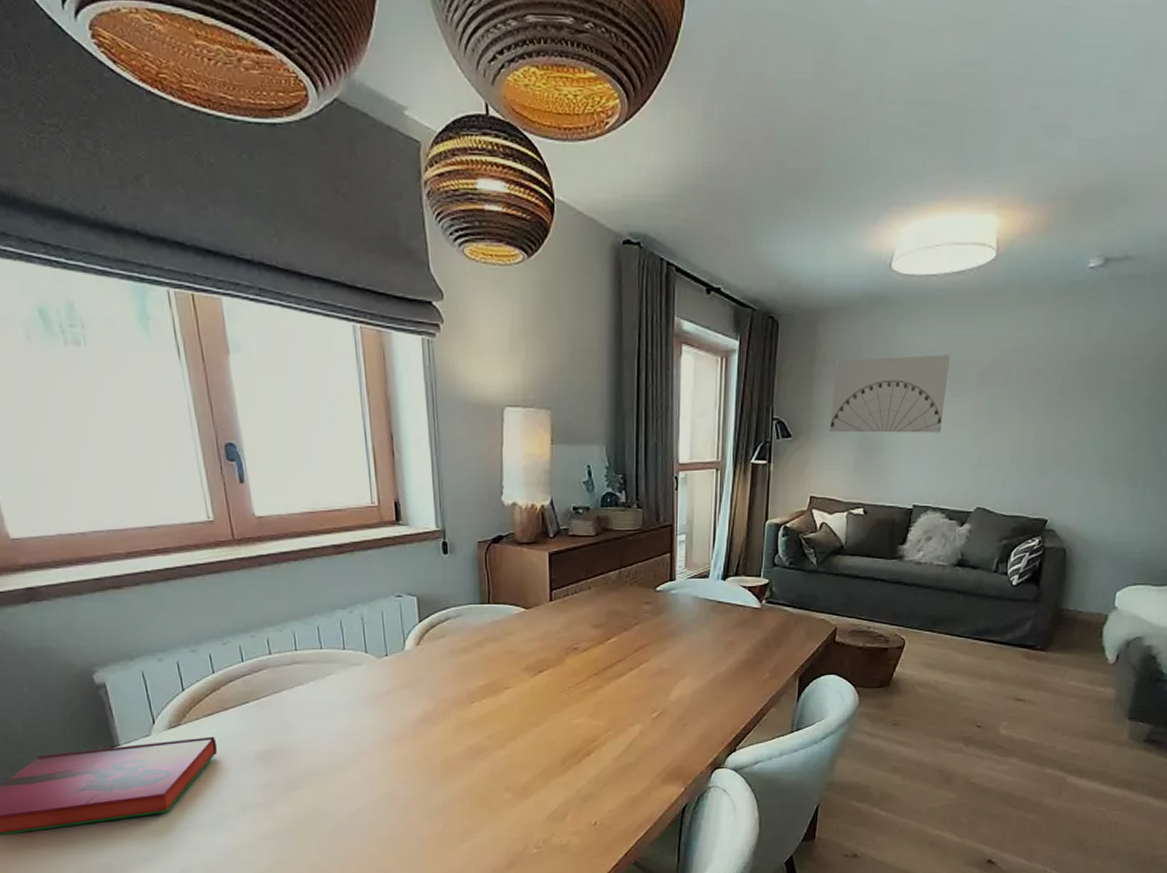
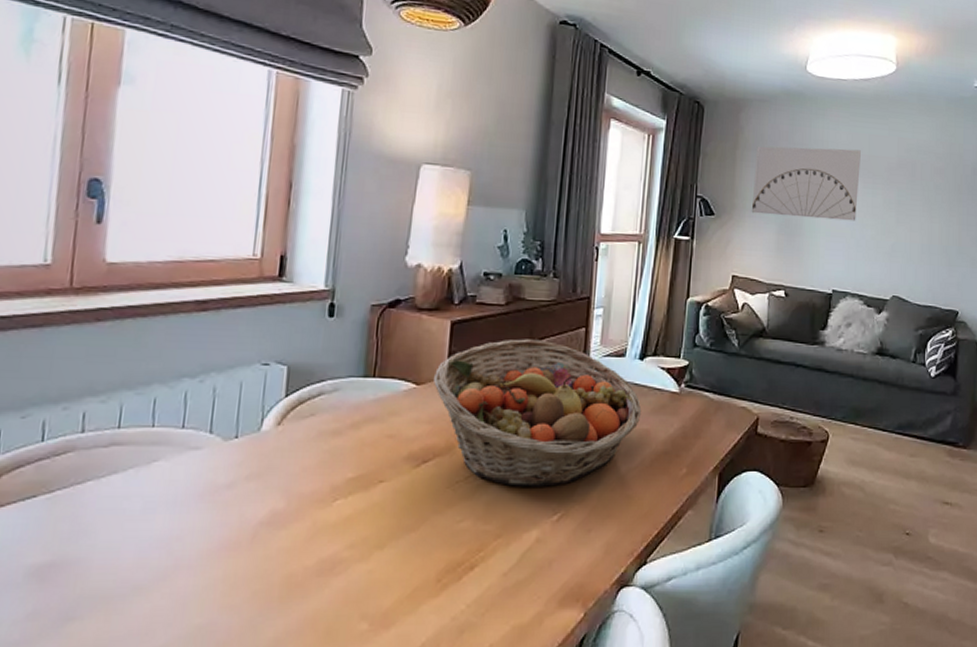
fruit basket: none [540,565,726,691] -> present [434,339,642,487]

